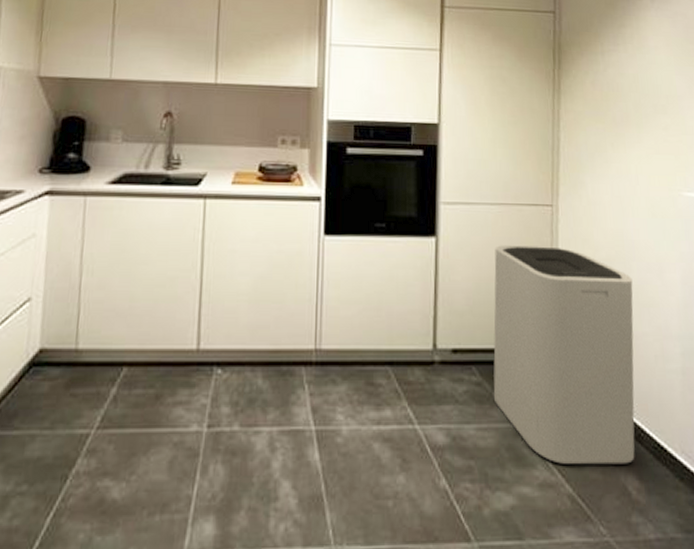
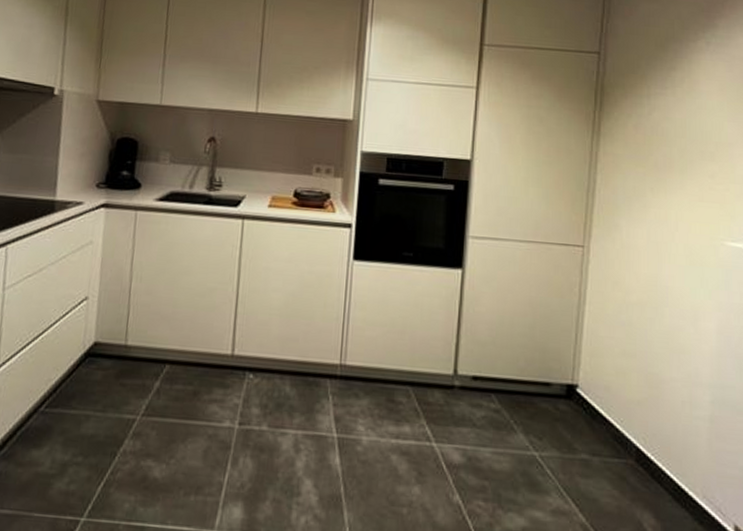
trash can: present [493,245,635,465] -> none [511,281,664,502]

